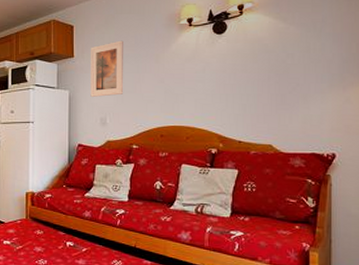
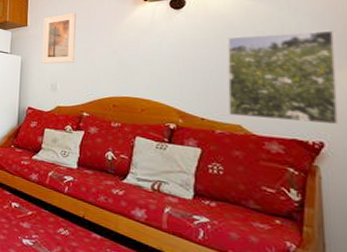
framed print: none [262,50,350,138] -> present [227,30,339,126]

